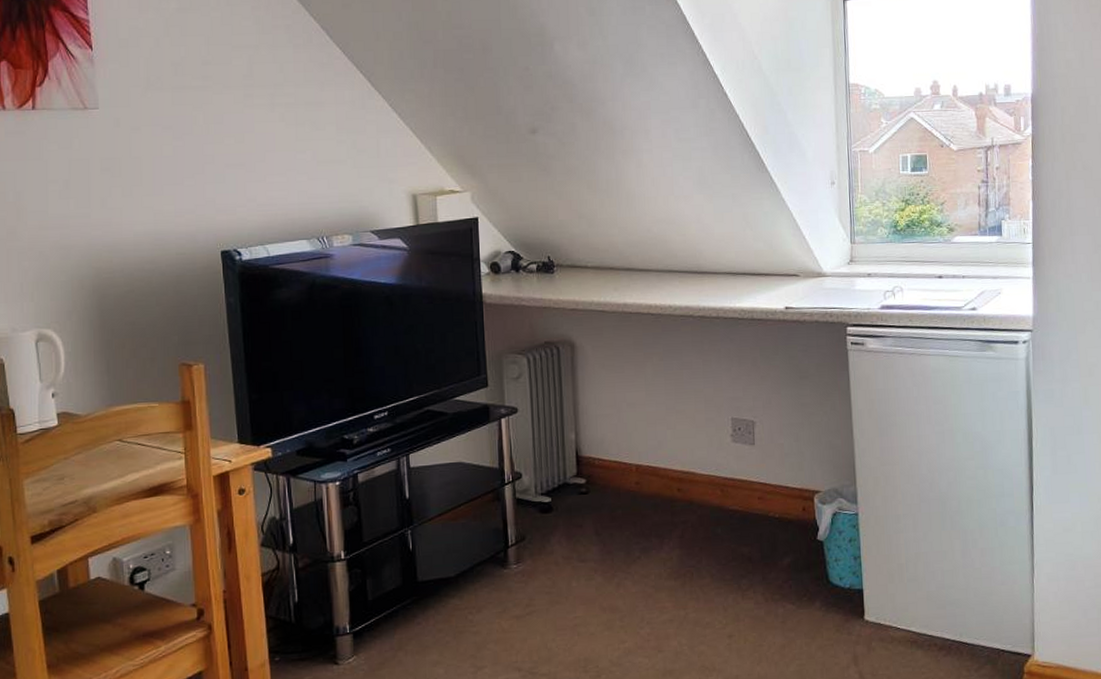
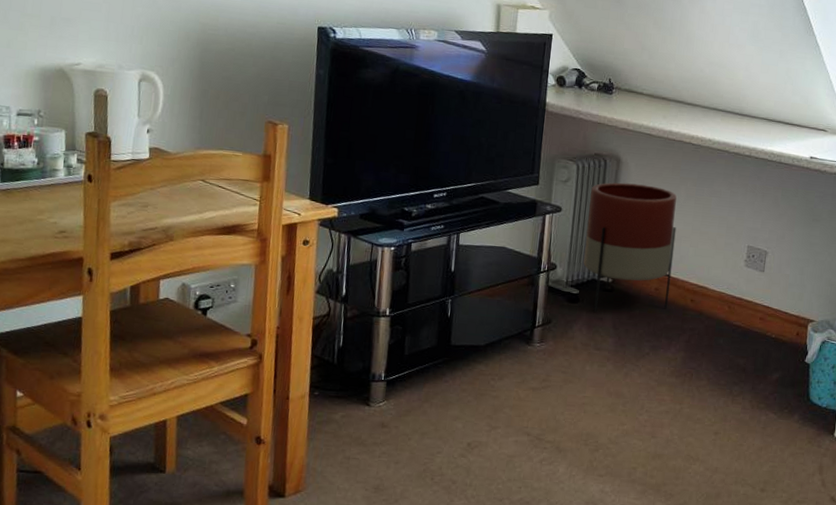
planter: none [547,367,653,519] -> present [583,182,677,312]

